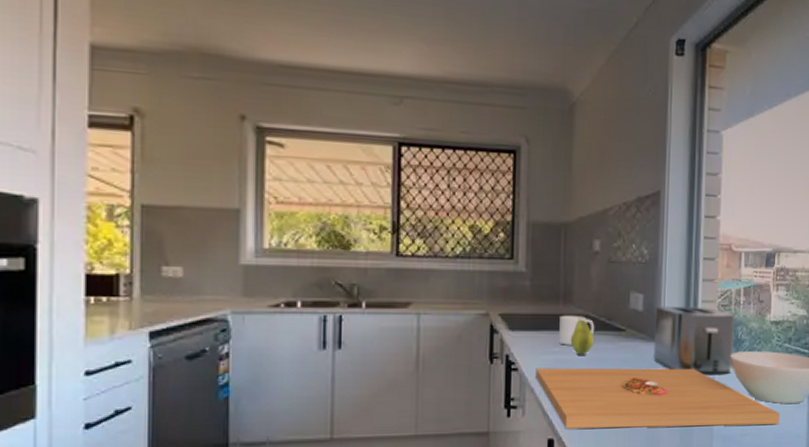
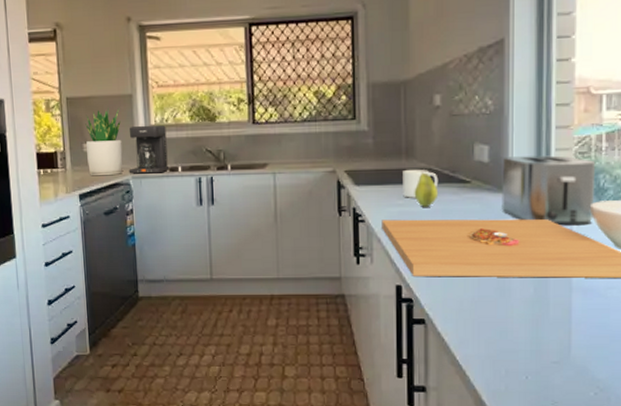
planter: none [167,222,221,309] -> present [85,107,123,176]
coffee maker: none [227,249,285,308] -> present [129,126,169,174]

